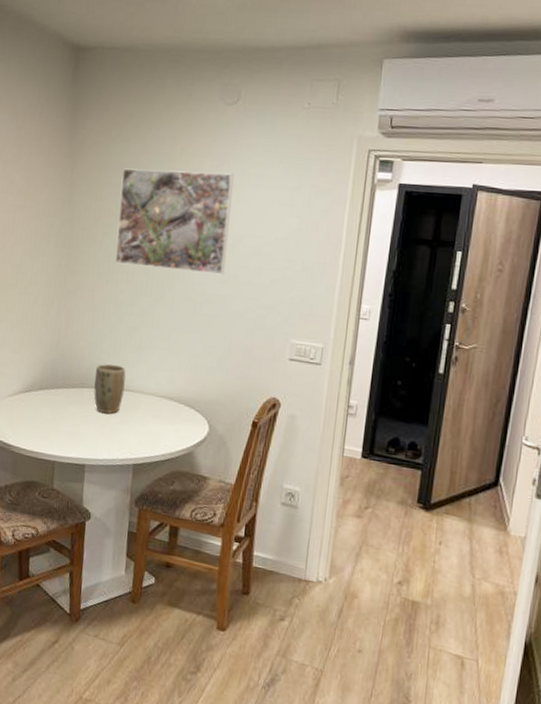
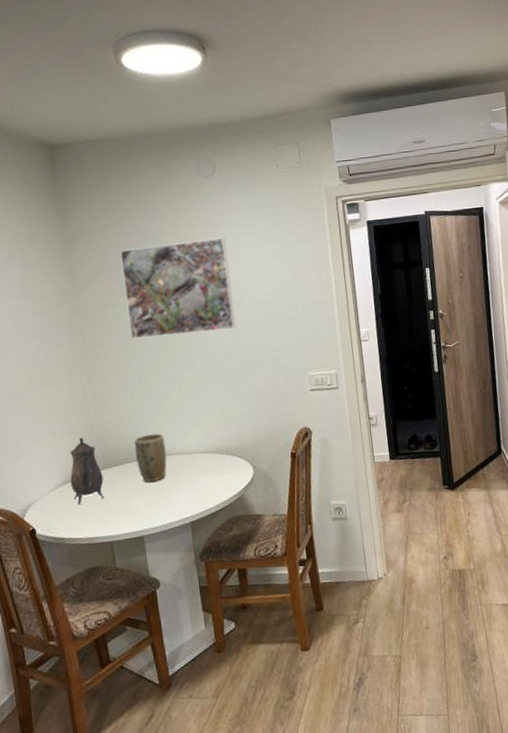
teapot: none [27,351,59,418] -> present [70,437,104,505]

